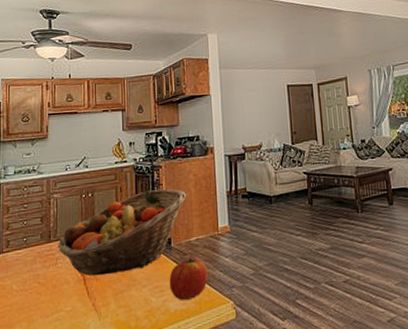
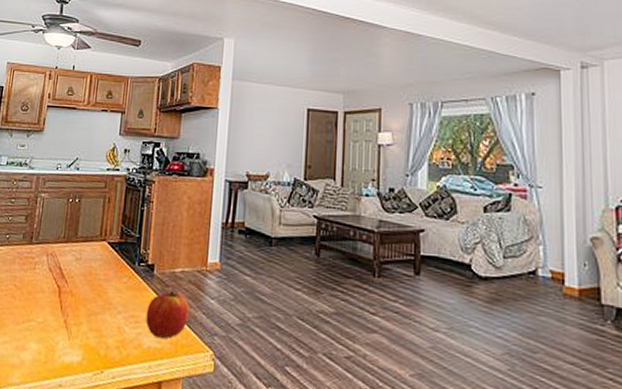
fruit basket: present [58,189,187,276] -> none [38,206,178,292]

